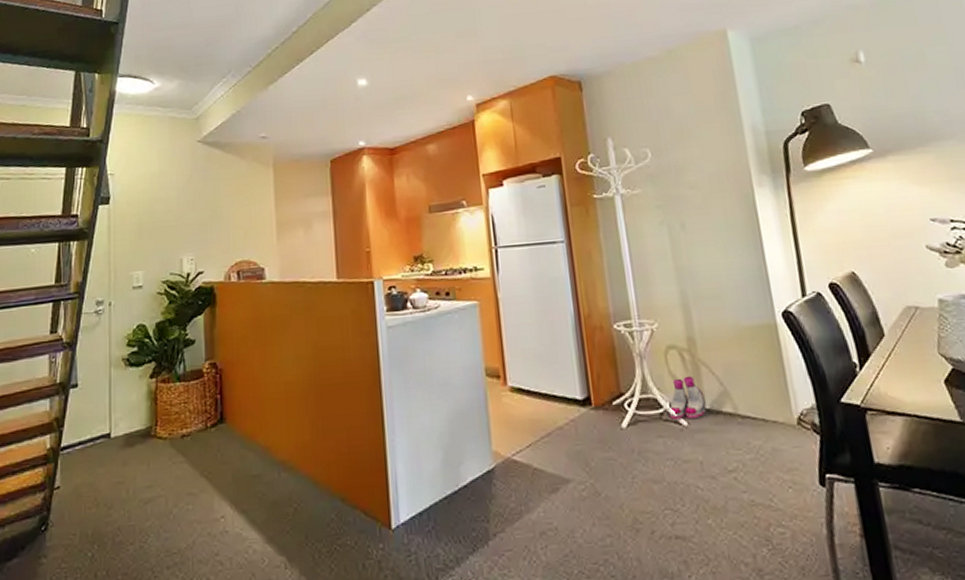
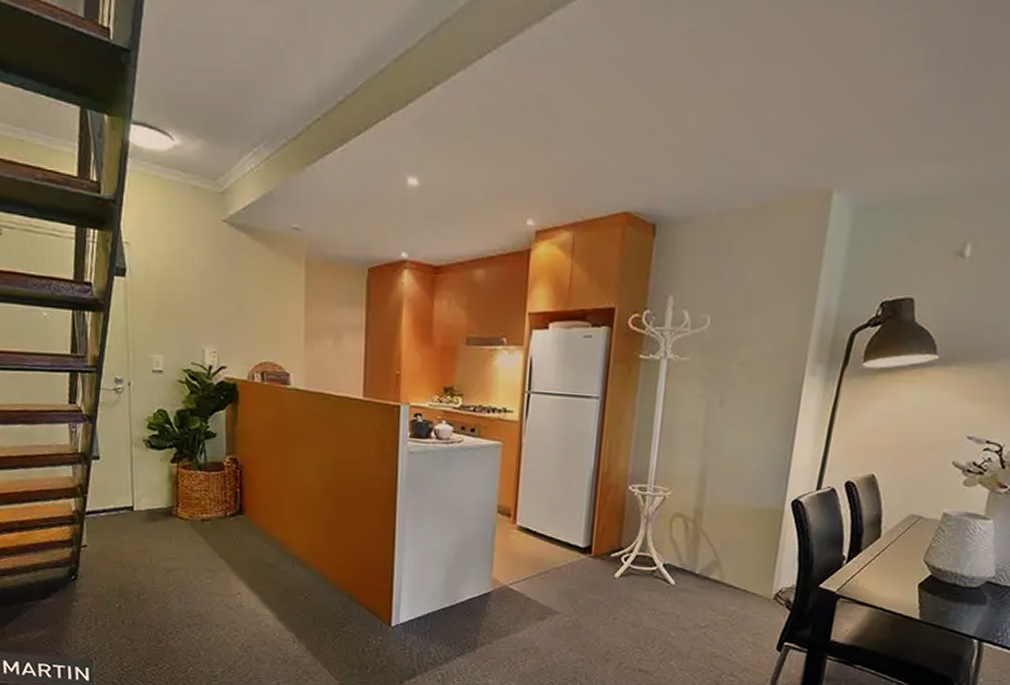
boots: present [668,375,707,420] -> none [660,542,698,580]

